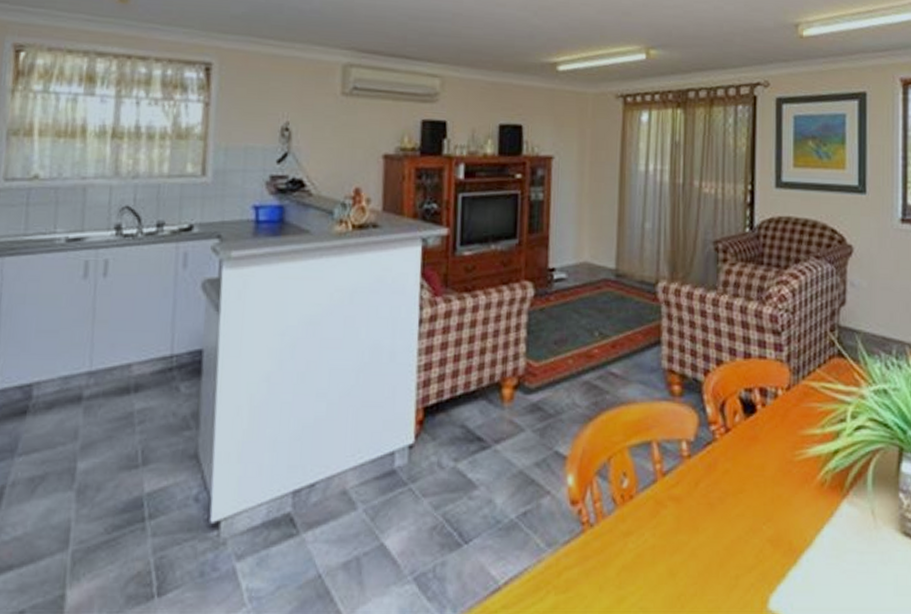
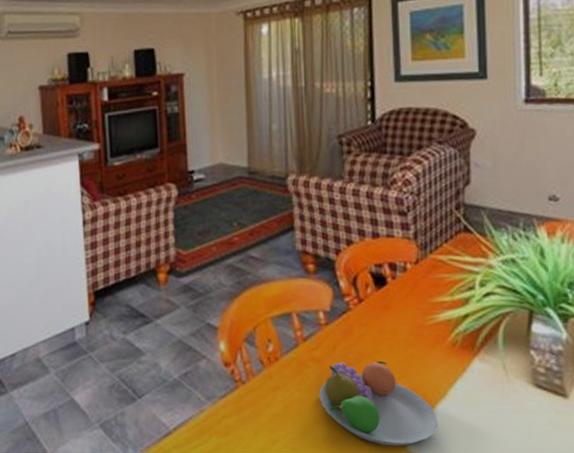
fruit bowl: none [676,501,803,605] -> present [319,360,438,447]

